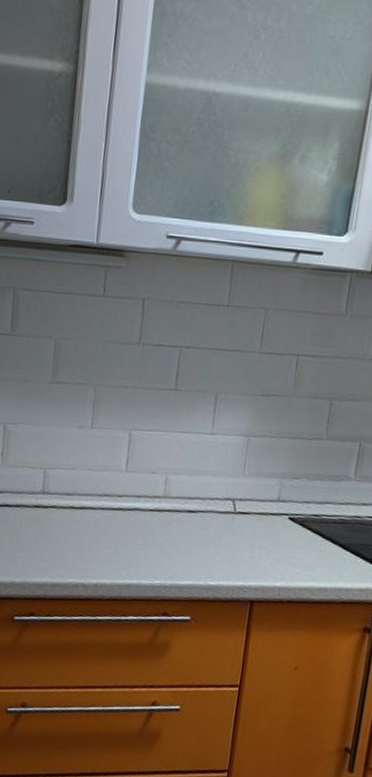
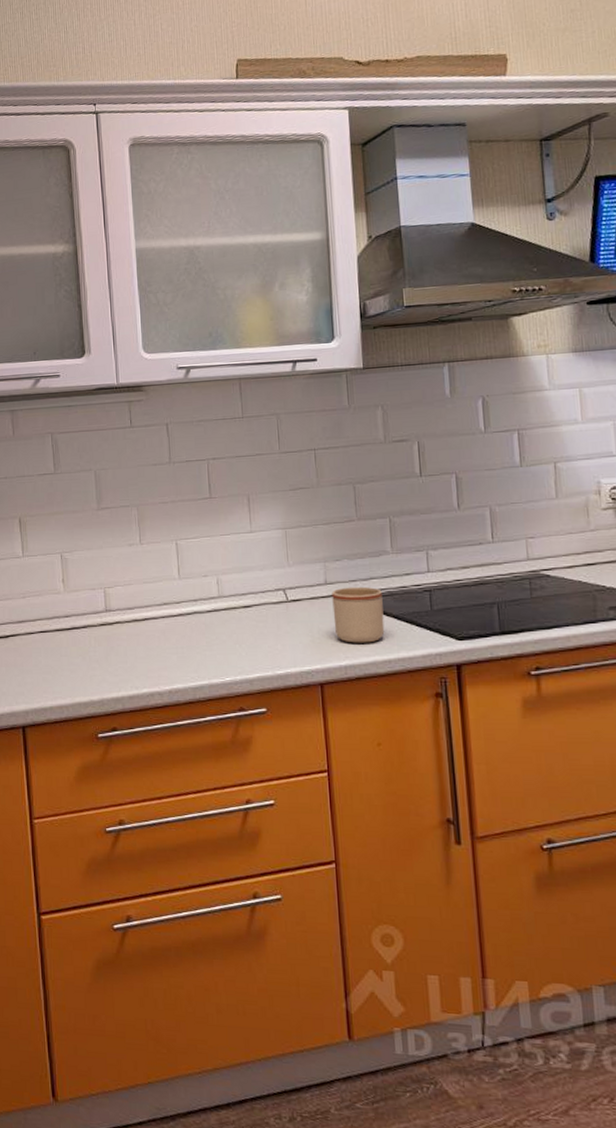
mug: none [277,507,335,568] -> present [332,586,385,643]

